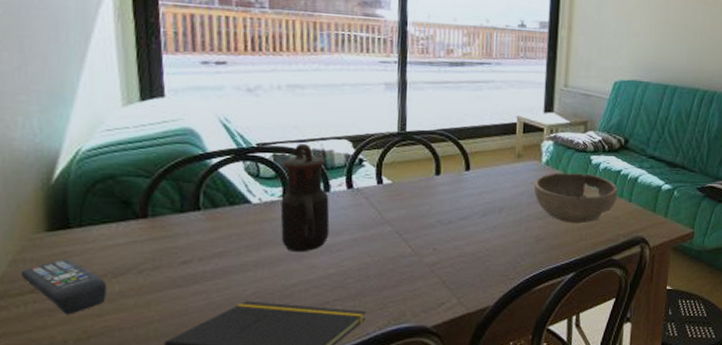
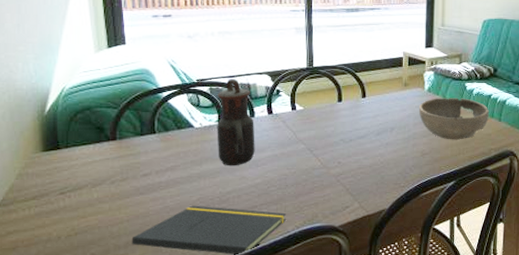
remote control: present [20,259,107,315] -> none [25,173,88,216]

